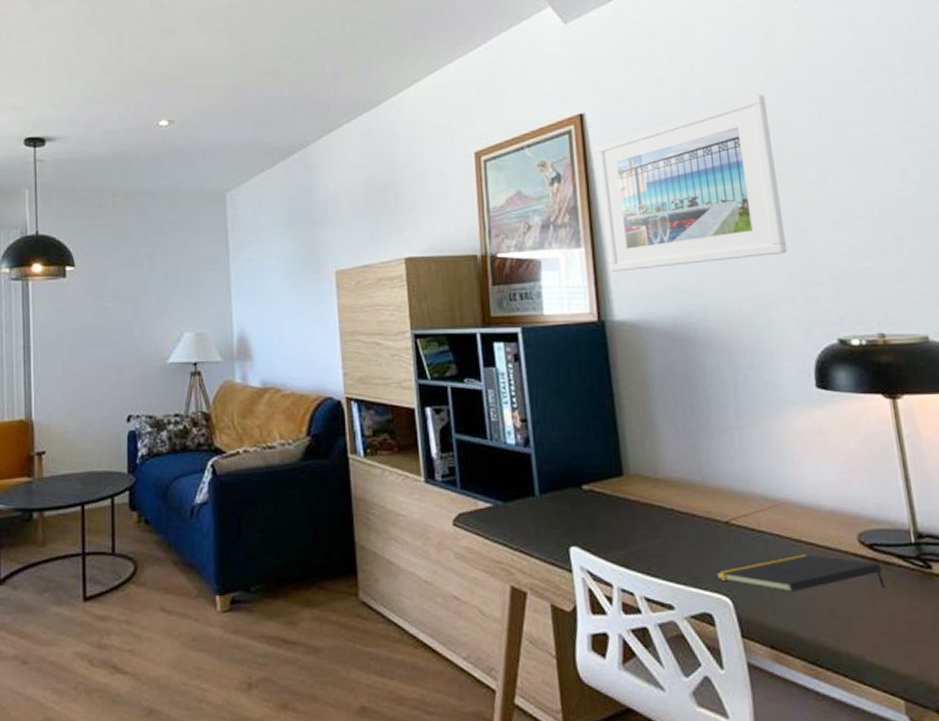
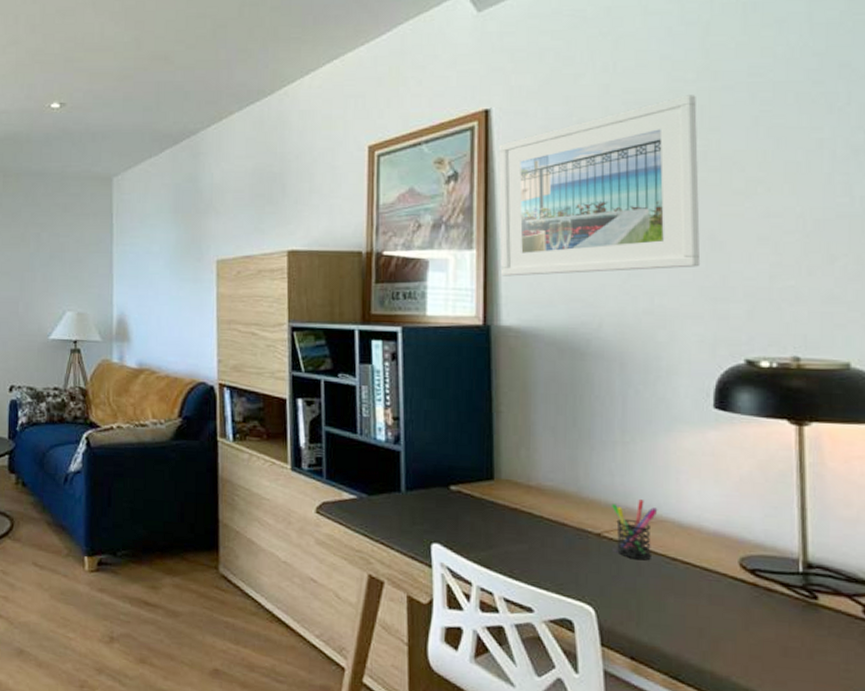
notepad: present [715,553,885,593] -> none [580,571,763,614]
pen holder: none [736,484,779,545] -> present [612,499,658,561]

